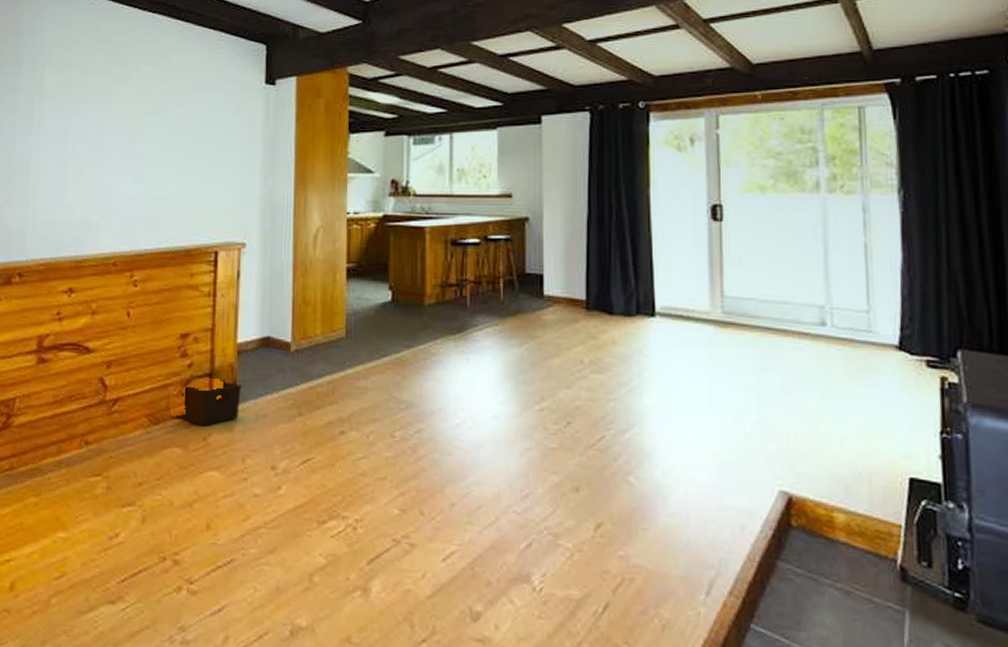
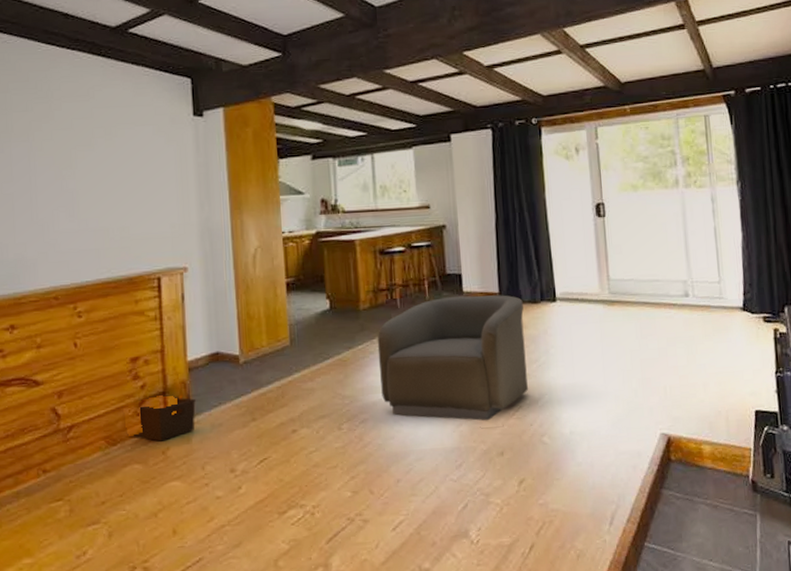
armchair: none [441,300,615,449] -> present [377,295,529,421]

